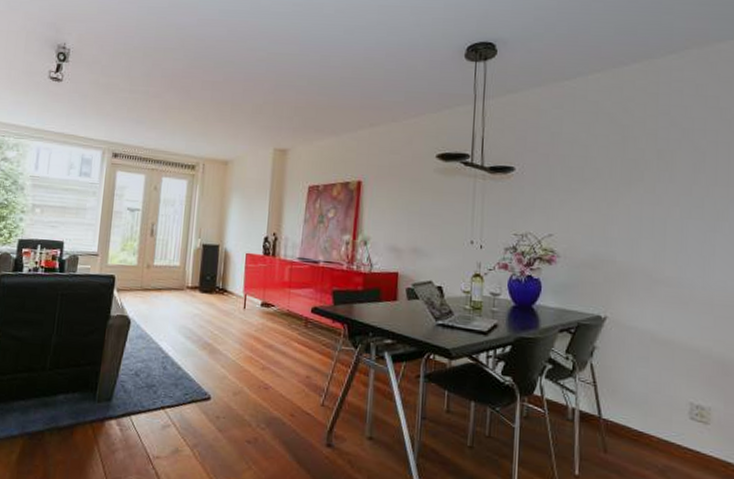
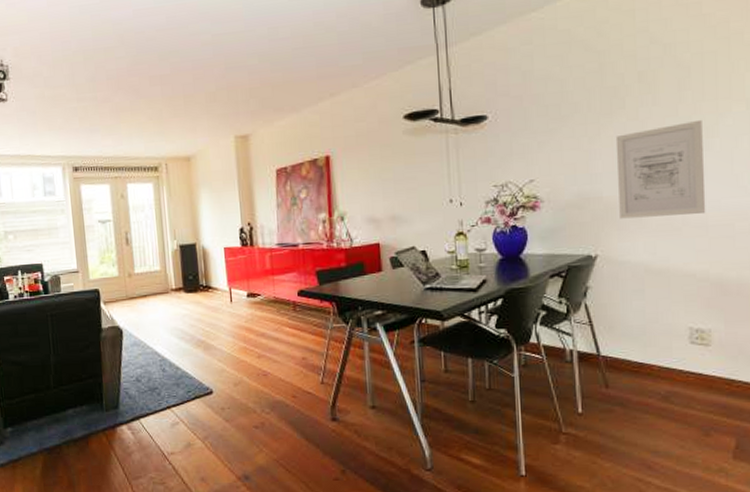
wall art: none [631,202,714,293] -> present [615,119,706,219]

